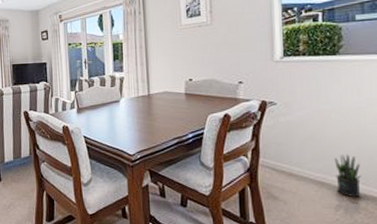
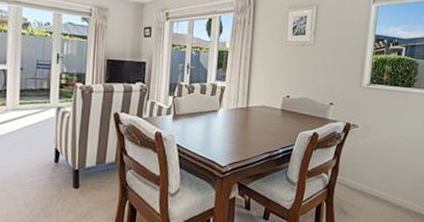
potted plant: present [335,154,362,197] -> none [394,176,415,213]

